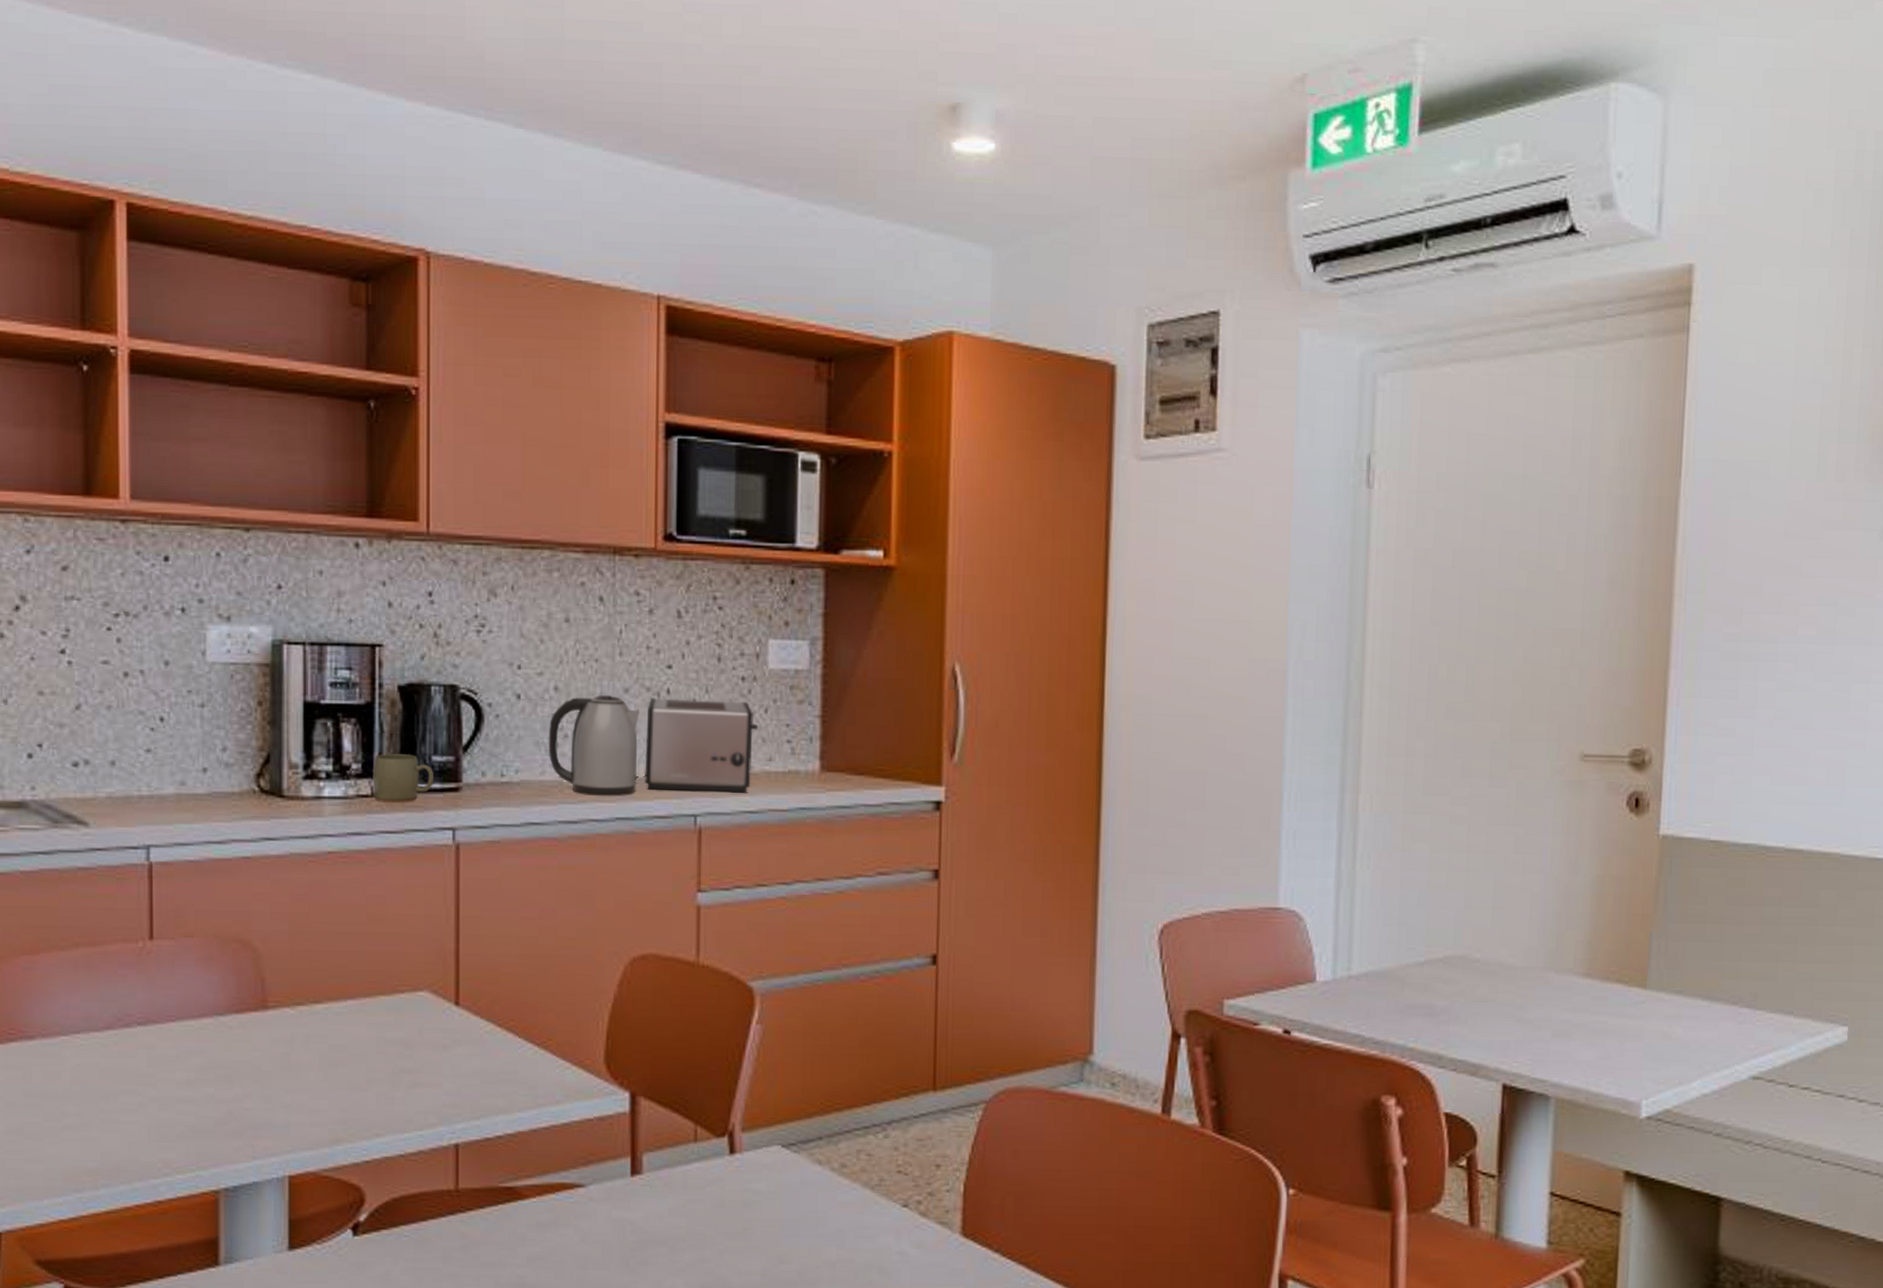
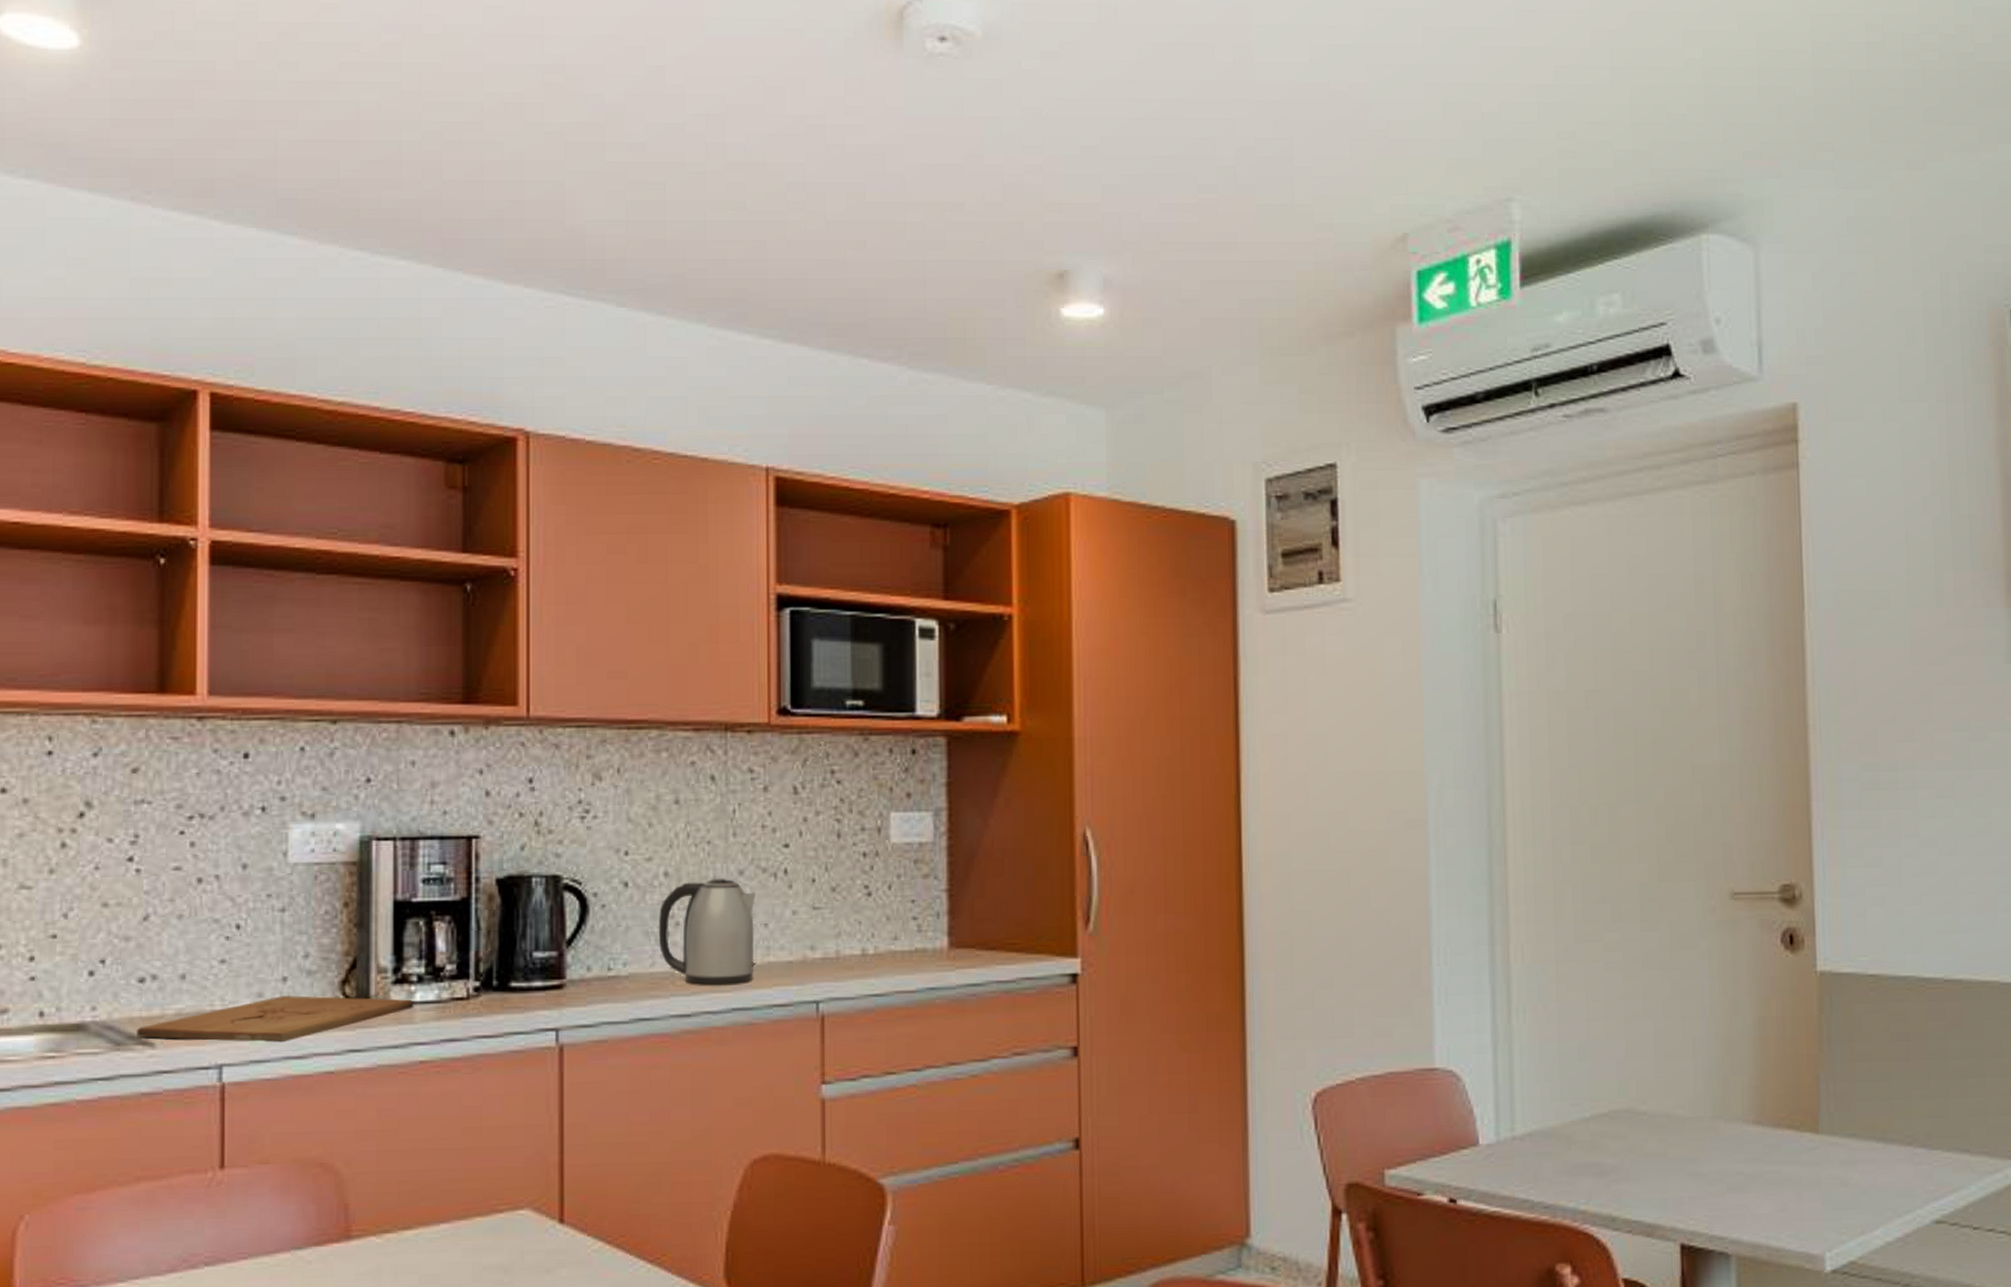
cutting board: none [72,785,323,828] -> present [137,995,414,1043]
mug: present [372,754,434,803] -> none [468,951,535,1005]
toaster: present [643,698,758,793] -> none [761,878,881,978]

